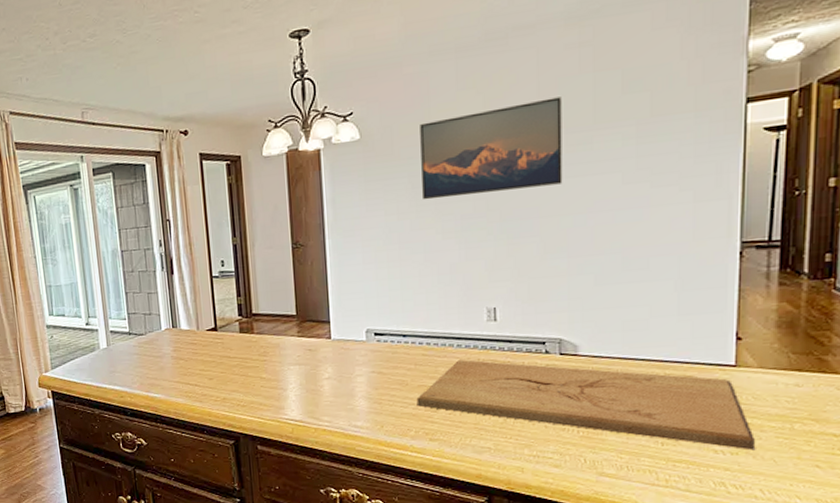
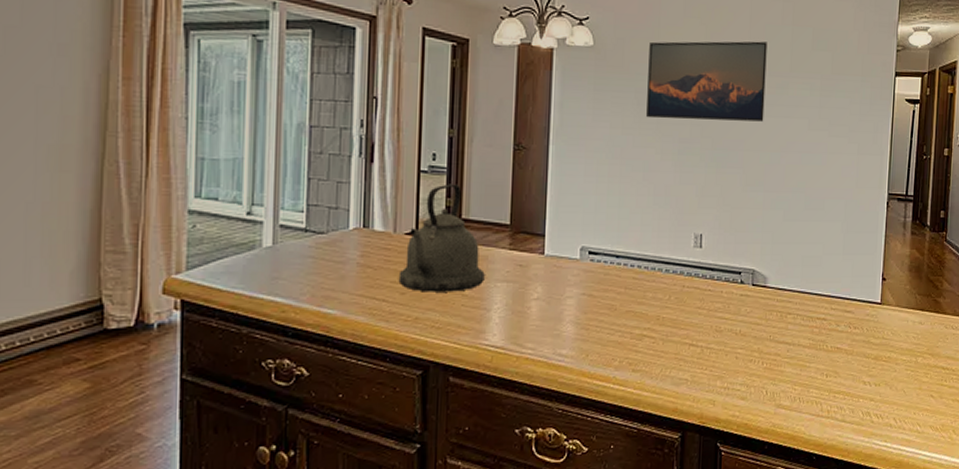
kettle: none [205,284,279,377] -> present [398,184,485,292]
cutting board: present [416,360,756,451] -> none [623,286,892,382]

